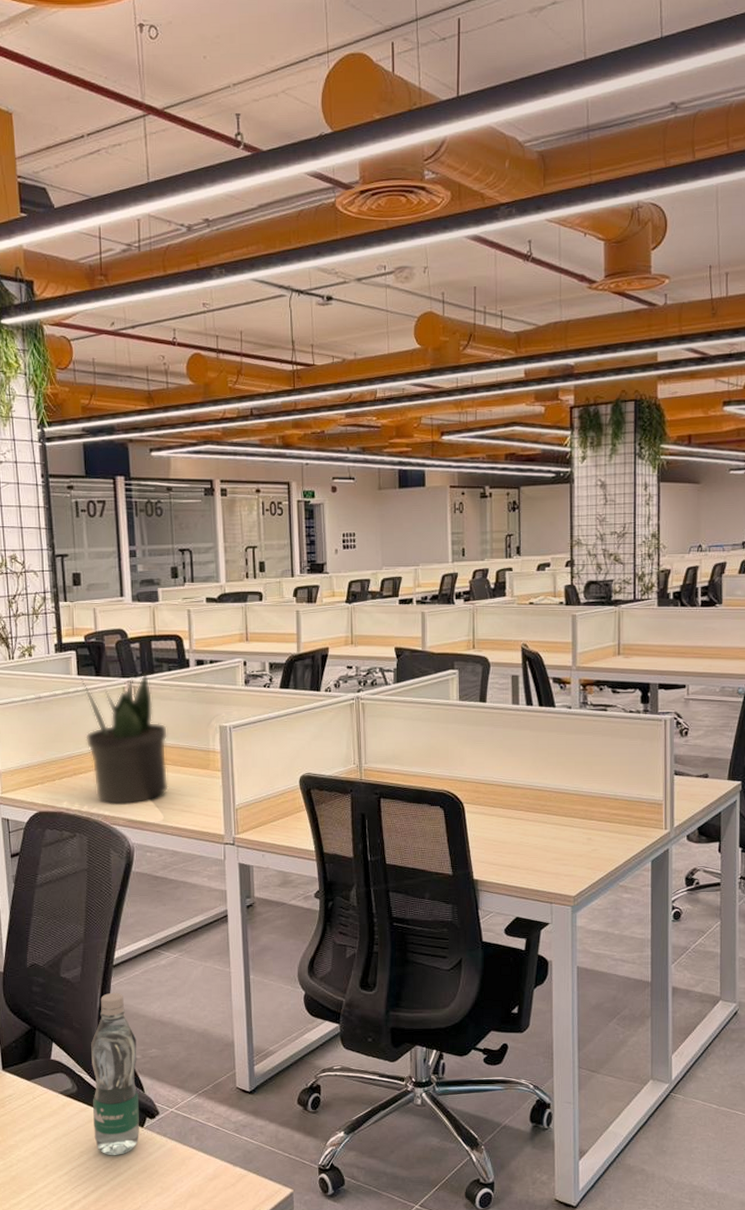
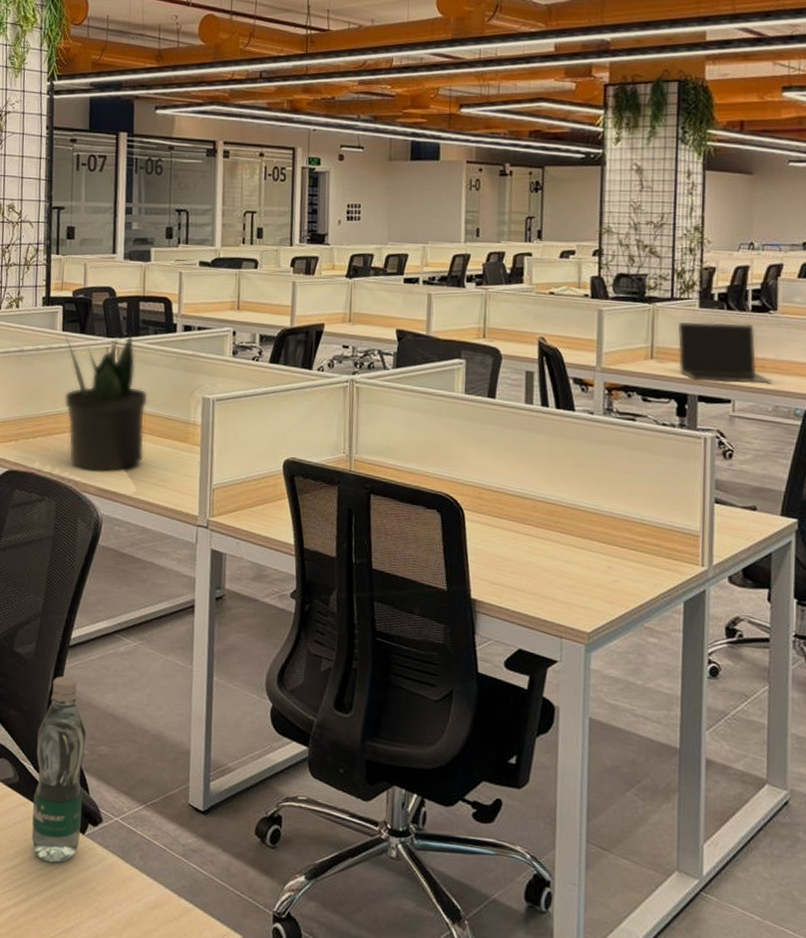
laptop: none [640,617,719,671] -> present [677,322,772,384]

